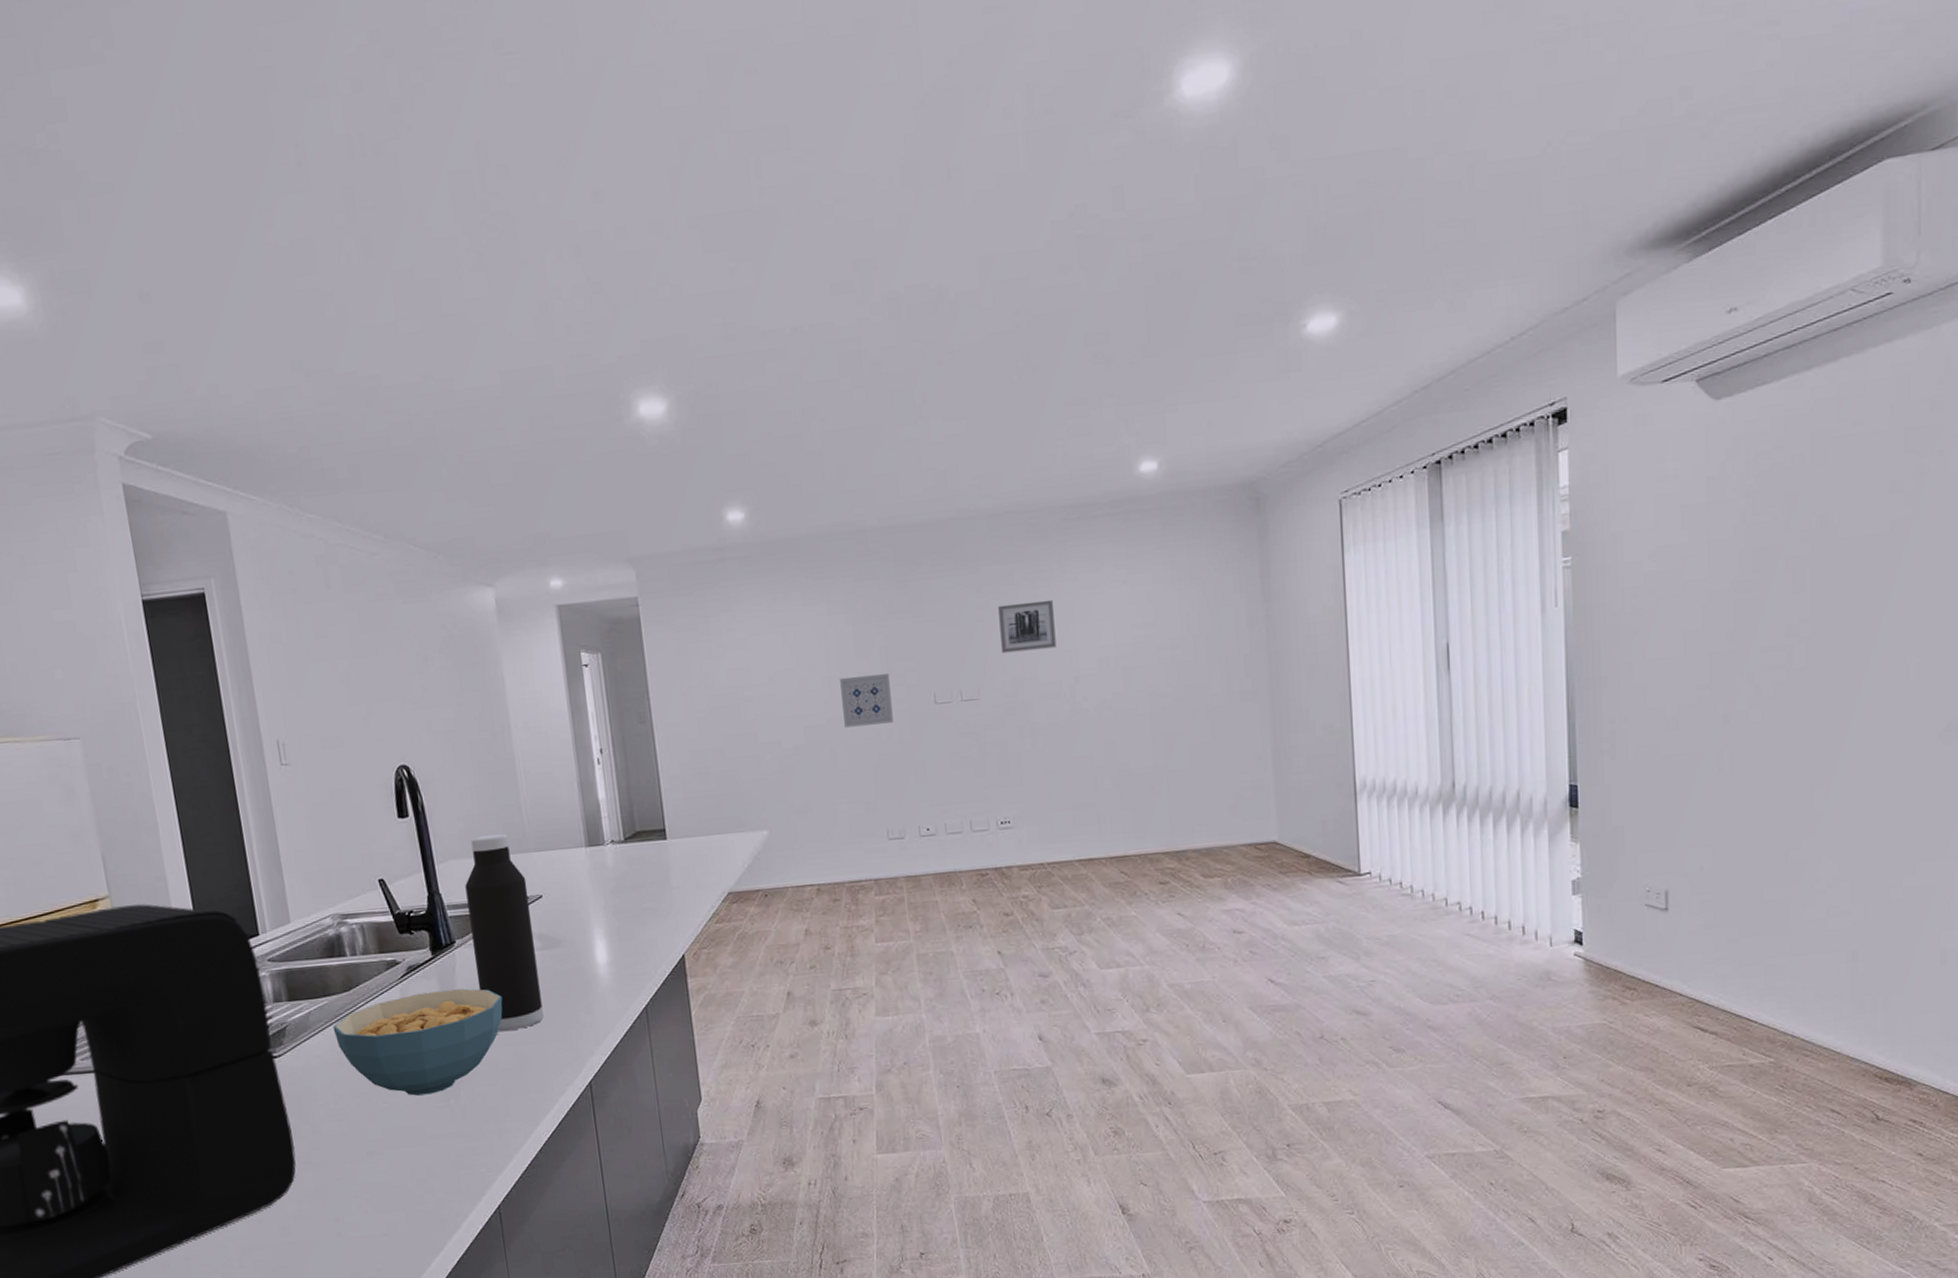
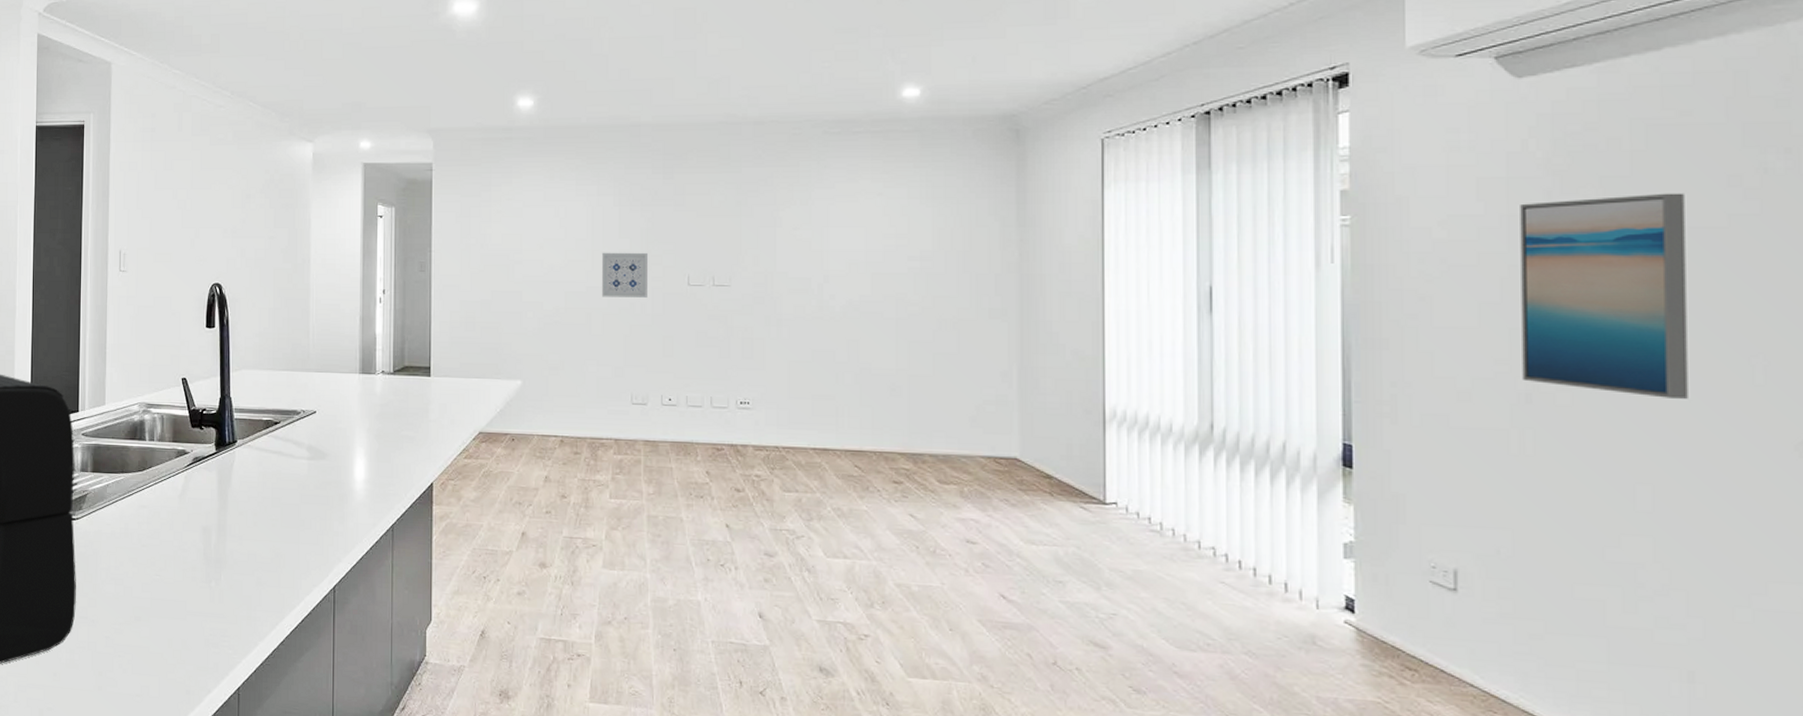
cereal bowl: present [332,988,503,1096] -> none [124,482,269,574]
water bottle: present [465,833,544,1032] -> none [250,351,305,529]
wall art: present [998,599,1056,654] -> none [756,203,808,247]
wall art: none [1718,503,1856,704] -> present [1520,193,1688,399]

